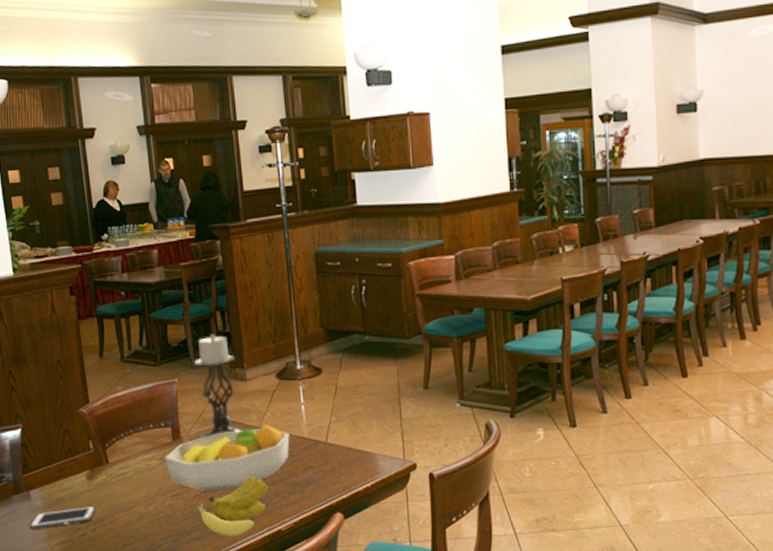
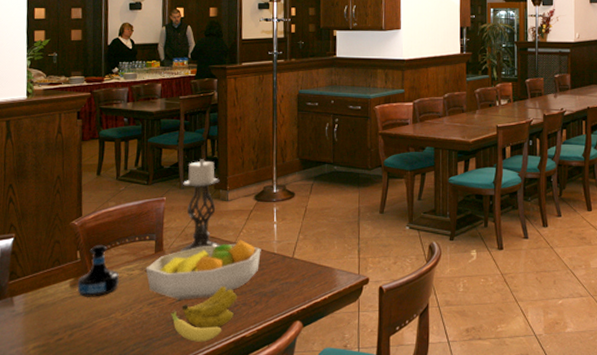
cell phone: present [29,505,96,529] -> none [8,311,75,334]
tequila bottle: none [94,433,137,491] -> present [78,244,119,298]

